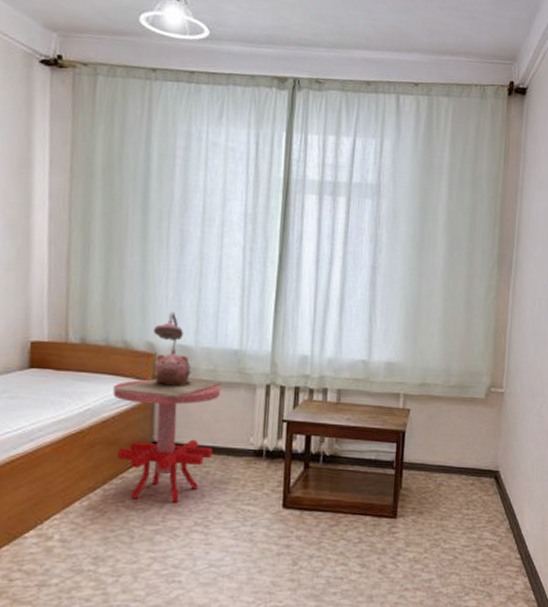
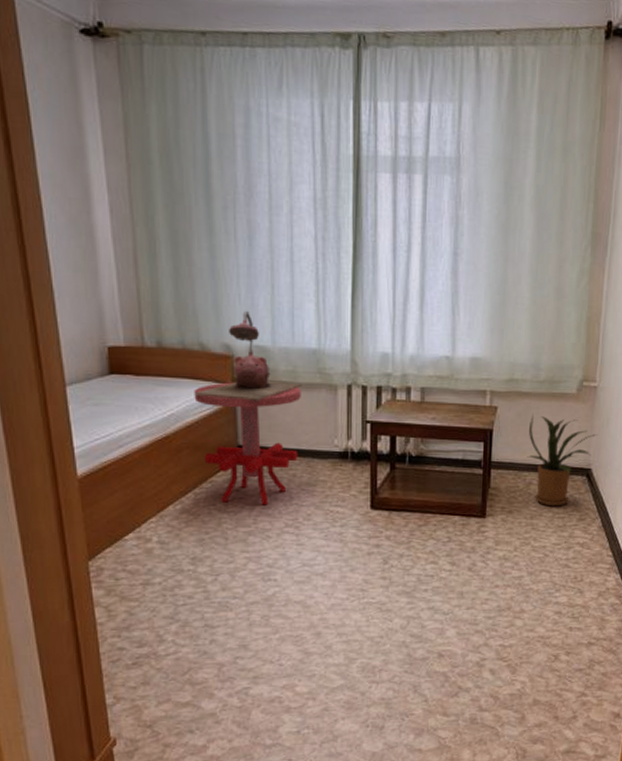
house plant: none [437,416,505,508] -> present [527,413,598,506]

